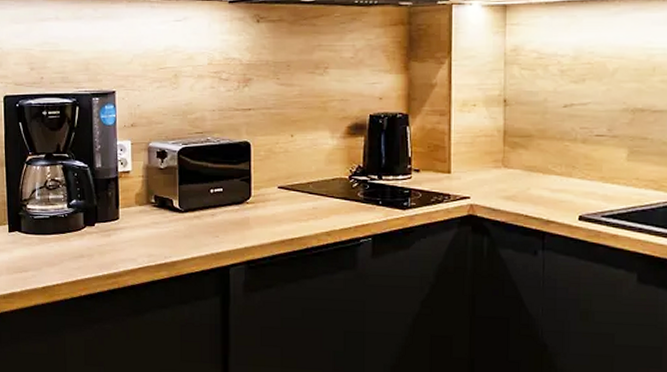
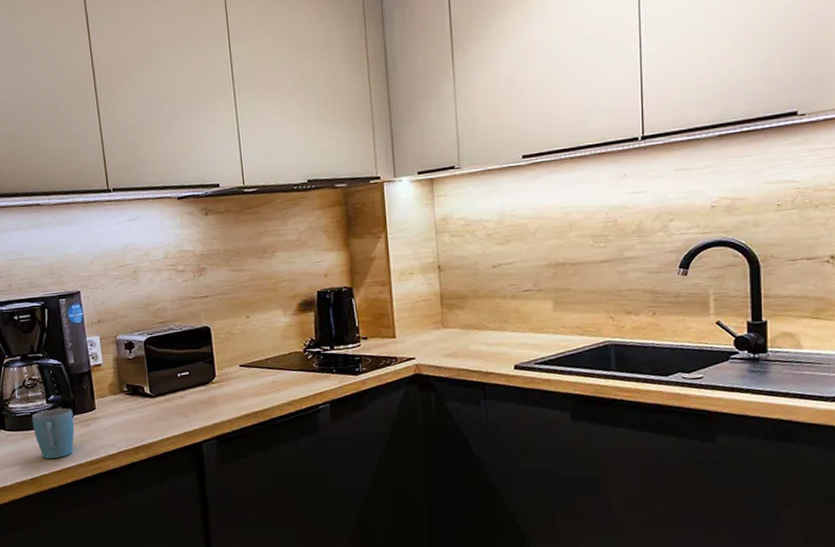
mug: none [50,214,95,268] -> present [31,408,75,459]

